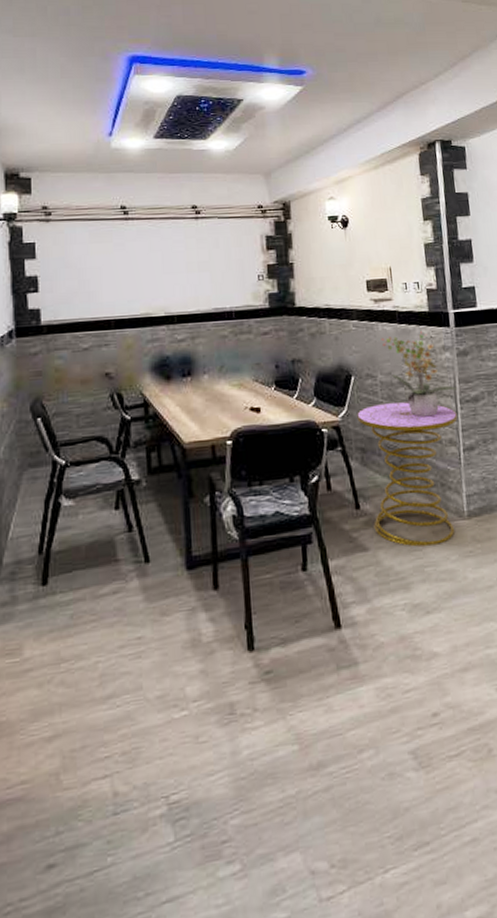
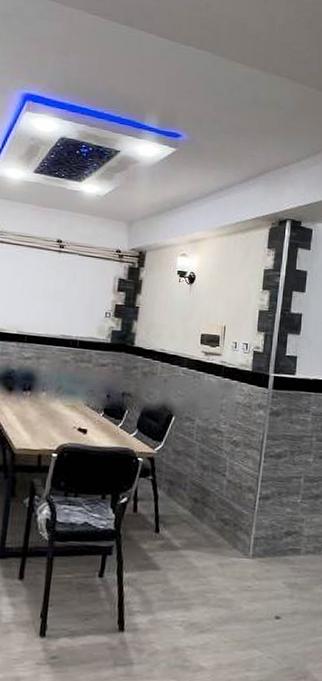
side table: present [357,402,458,547] -> none [168,445,260,576]
potted plant: present [381,332,458,417] -> none [204,387,265,464]

